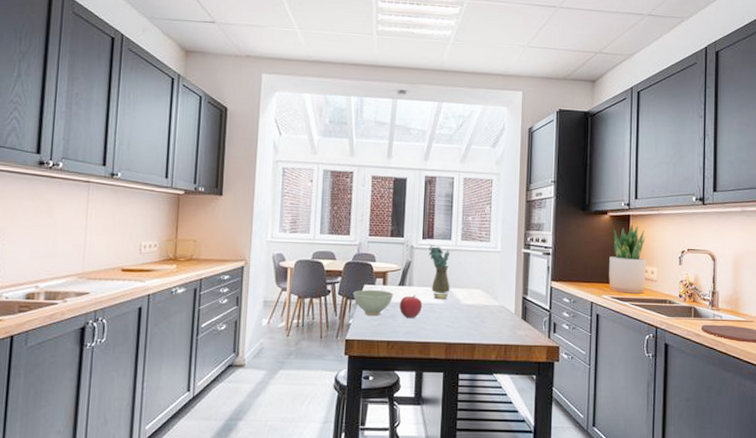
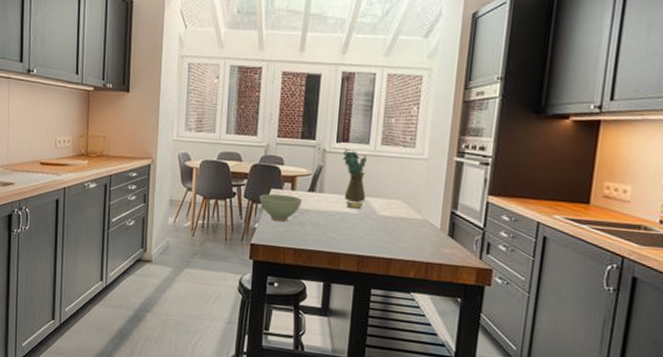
fruit: present [400,294,422,319] -> none [308,202,333,227]
planter: present [609,224,646,294] -> none [563,132,620,216]

